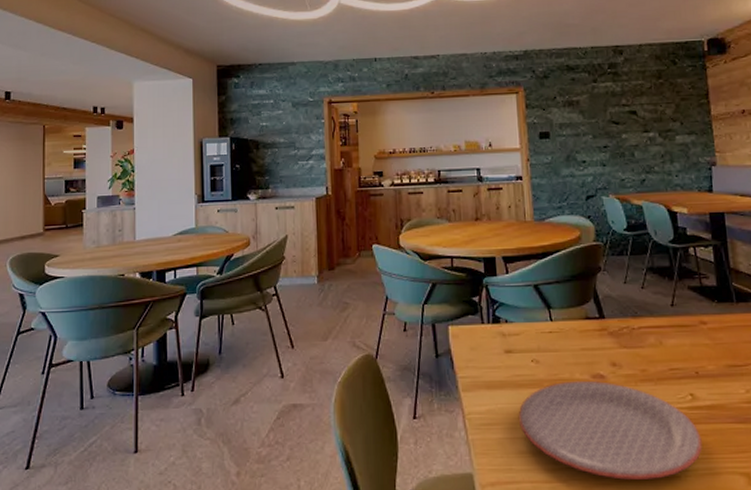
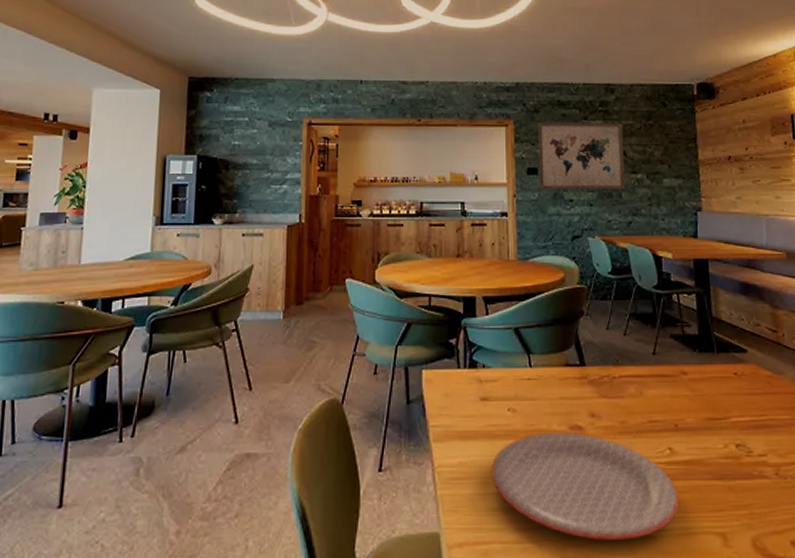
wall art: none [547,84,638,152] -> present [538,123,625,190]

